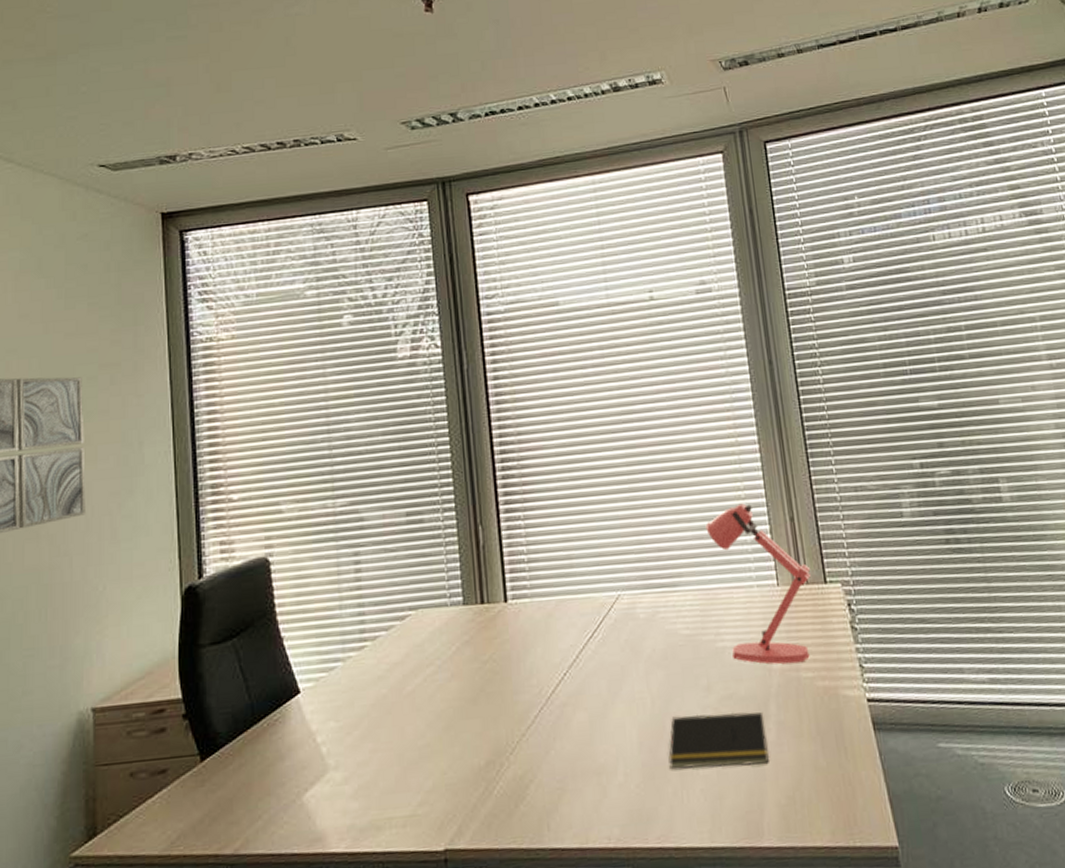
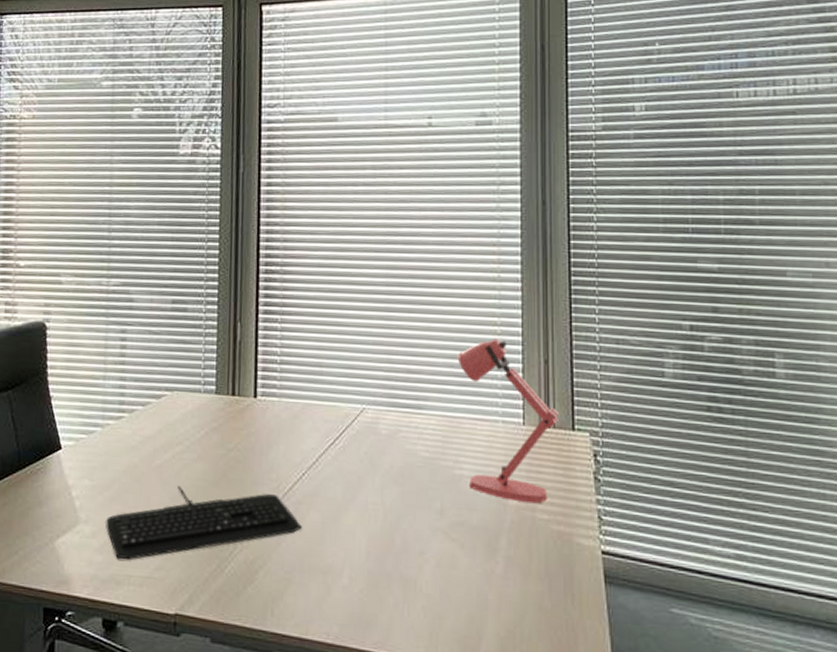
keyboard: none [358,701,570,803] -> present [106,486,302,560]
notepad: present [668,712,770,769] -> none [394,533,495,596]

